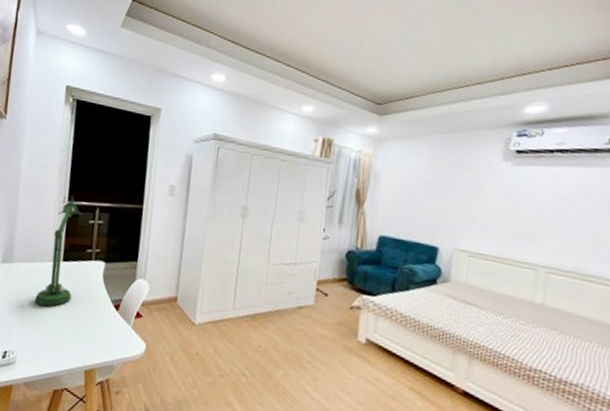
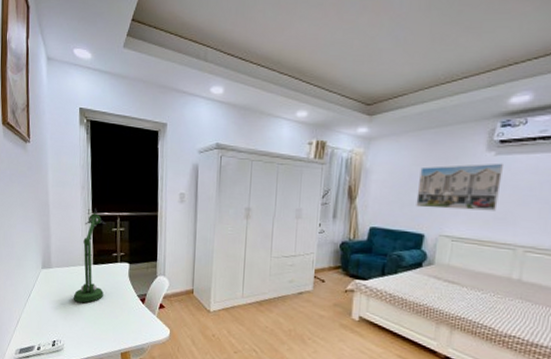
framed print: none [429,173,520,226] -> present [416,163,503,211]

